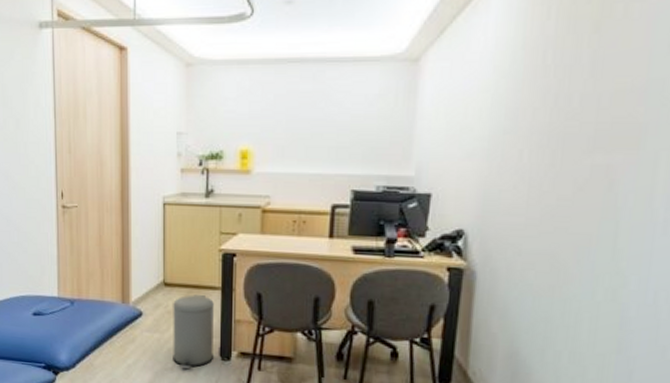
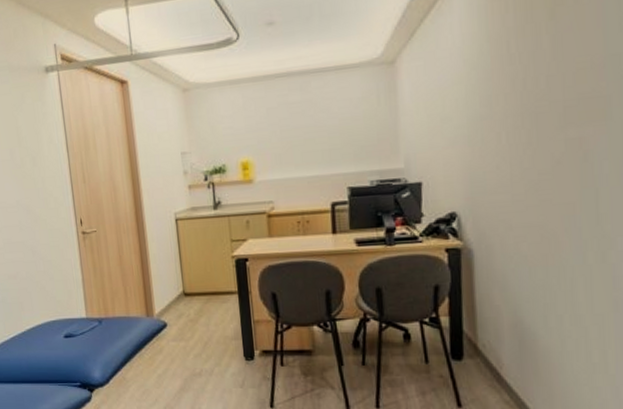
pedal bin: present [173,295,214,368] -> none [194,301,238,372]

